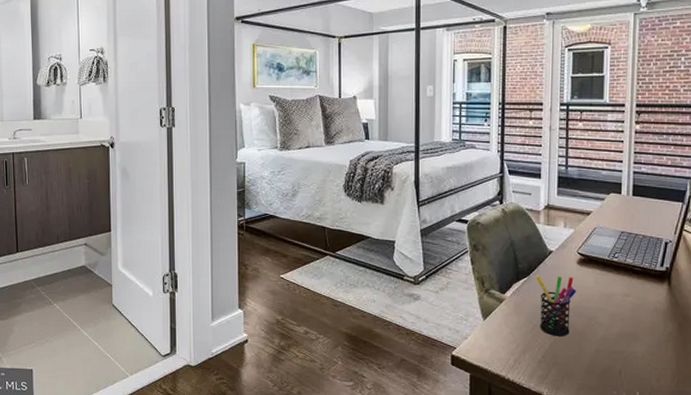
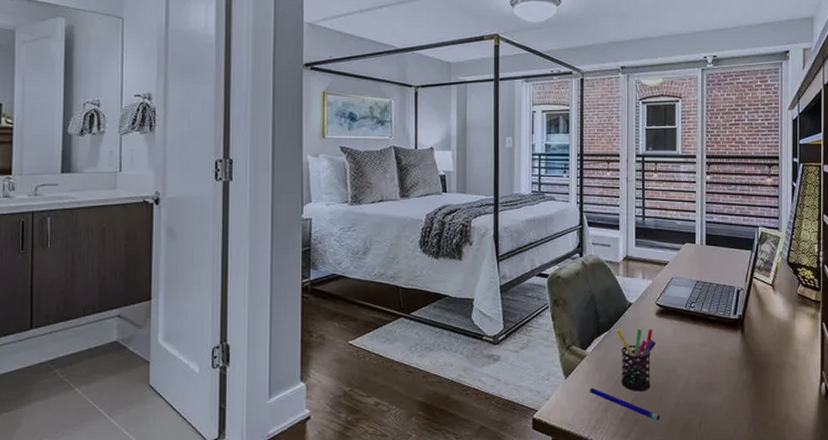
pen: none [508,330,579,365] -> present [590,387,660,421]

